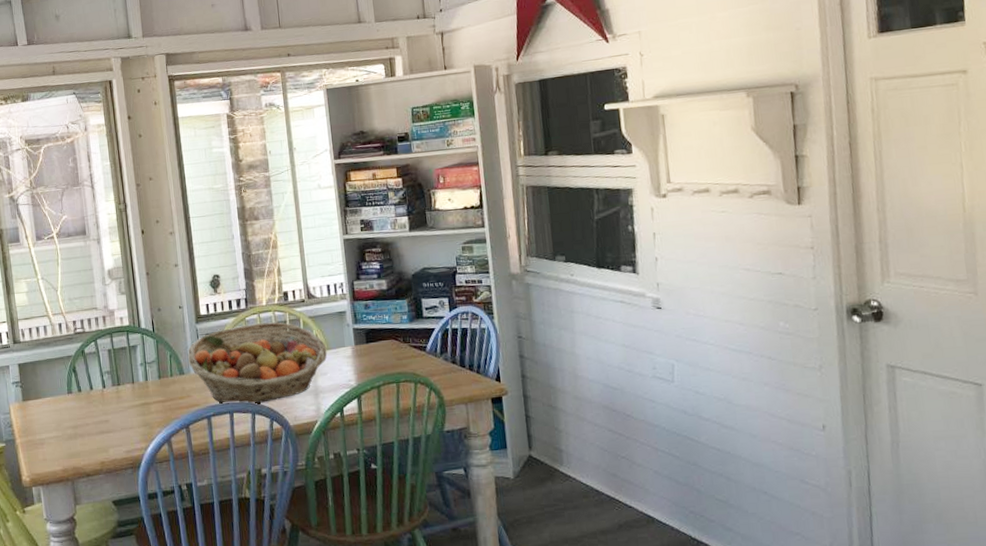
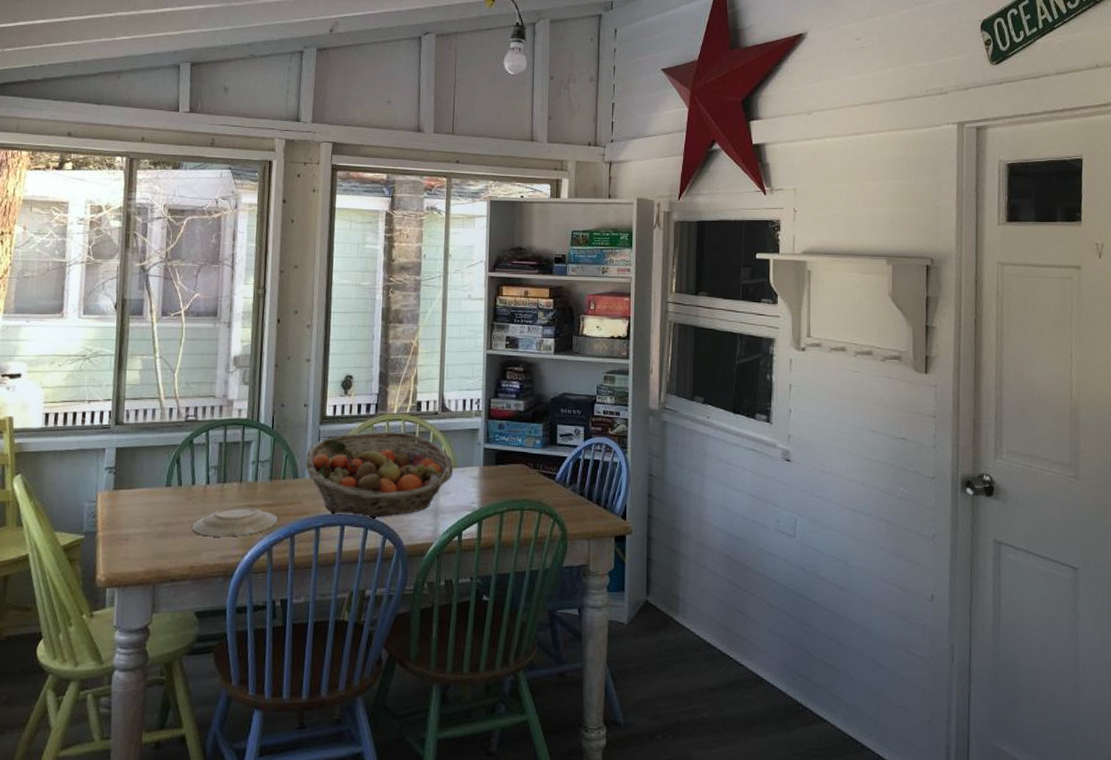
plate: none [96,404,173,435] -> present [191,506,279,537]

